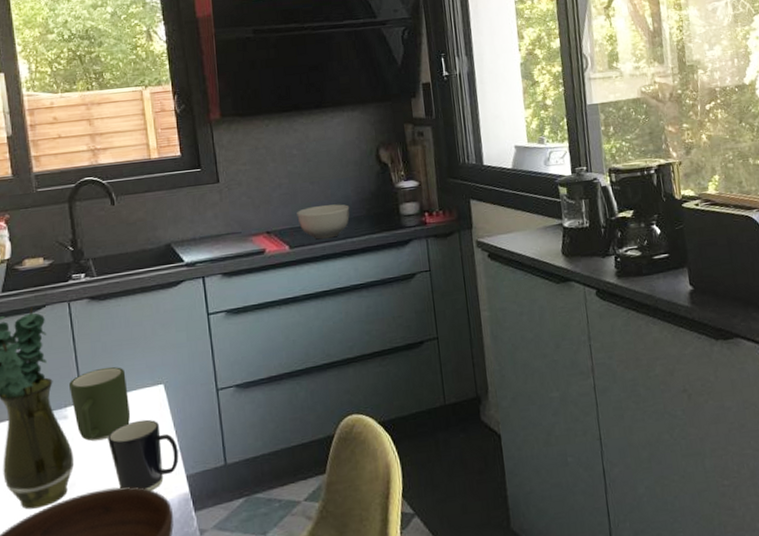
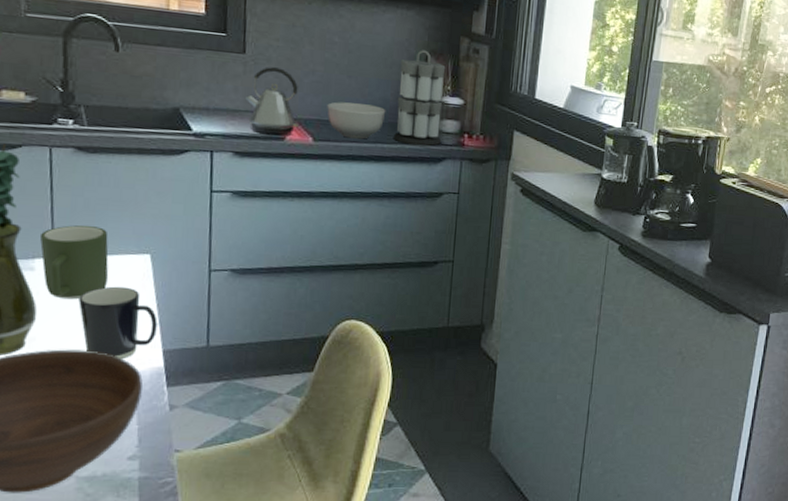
kettle: none [225,188,276,254] -> present [245,67,300,137]
spice rack: none [355,143,404,234] -> present [393,50,446,146]

